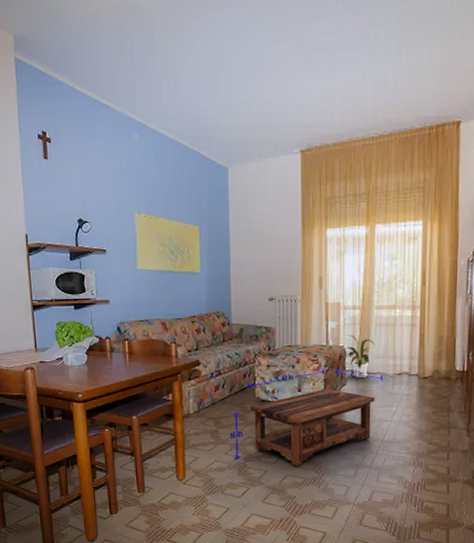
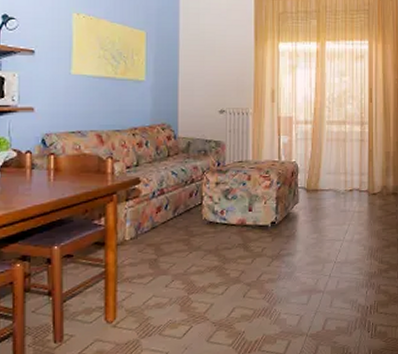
coffee table: present [229,369,383,466] -> none [171,186,334,296]
house plant: present [346,334,375,378] -> none [298,149,326,195]

